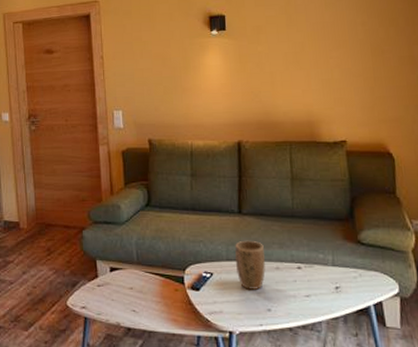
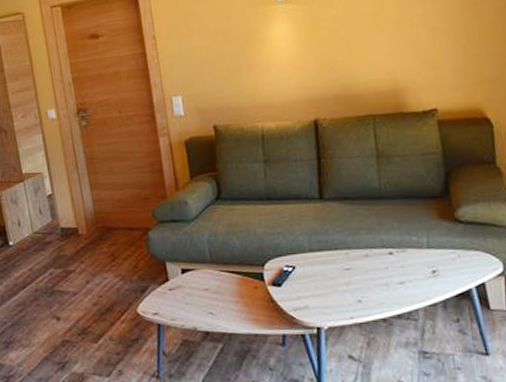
plant pot: present [234,240,265,290] -> none [317,227,353,281]

